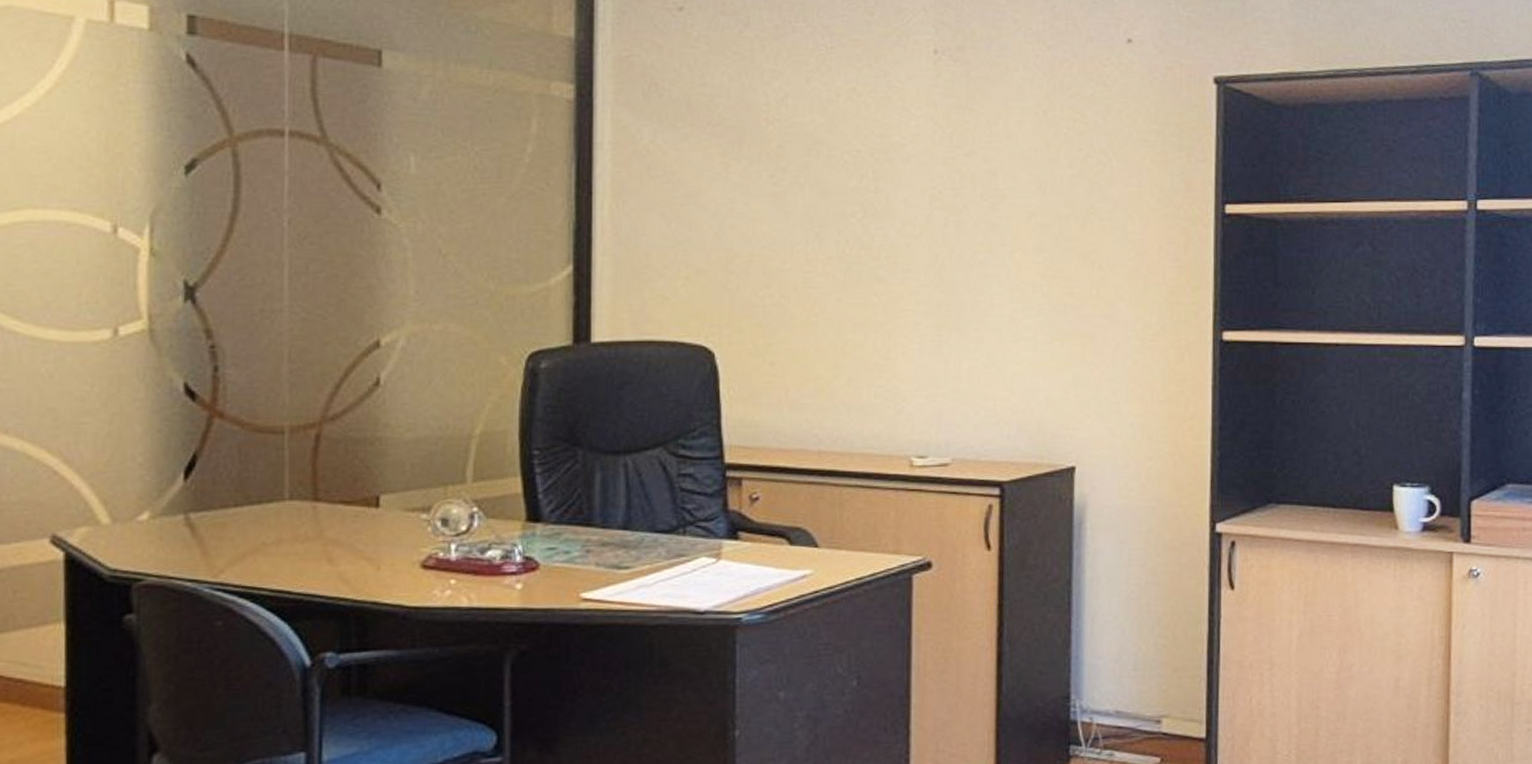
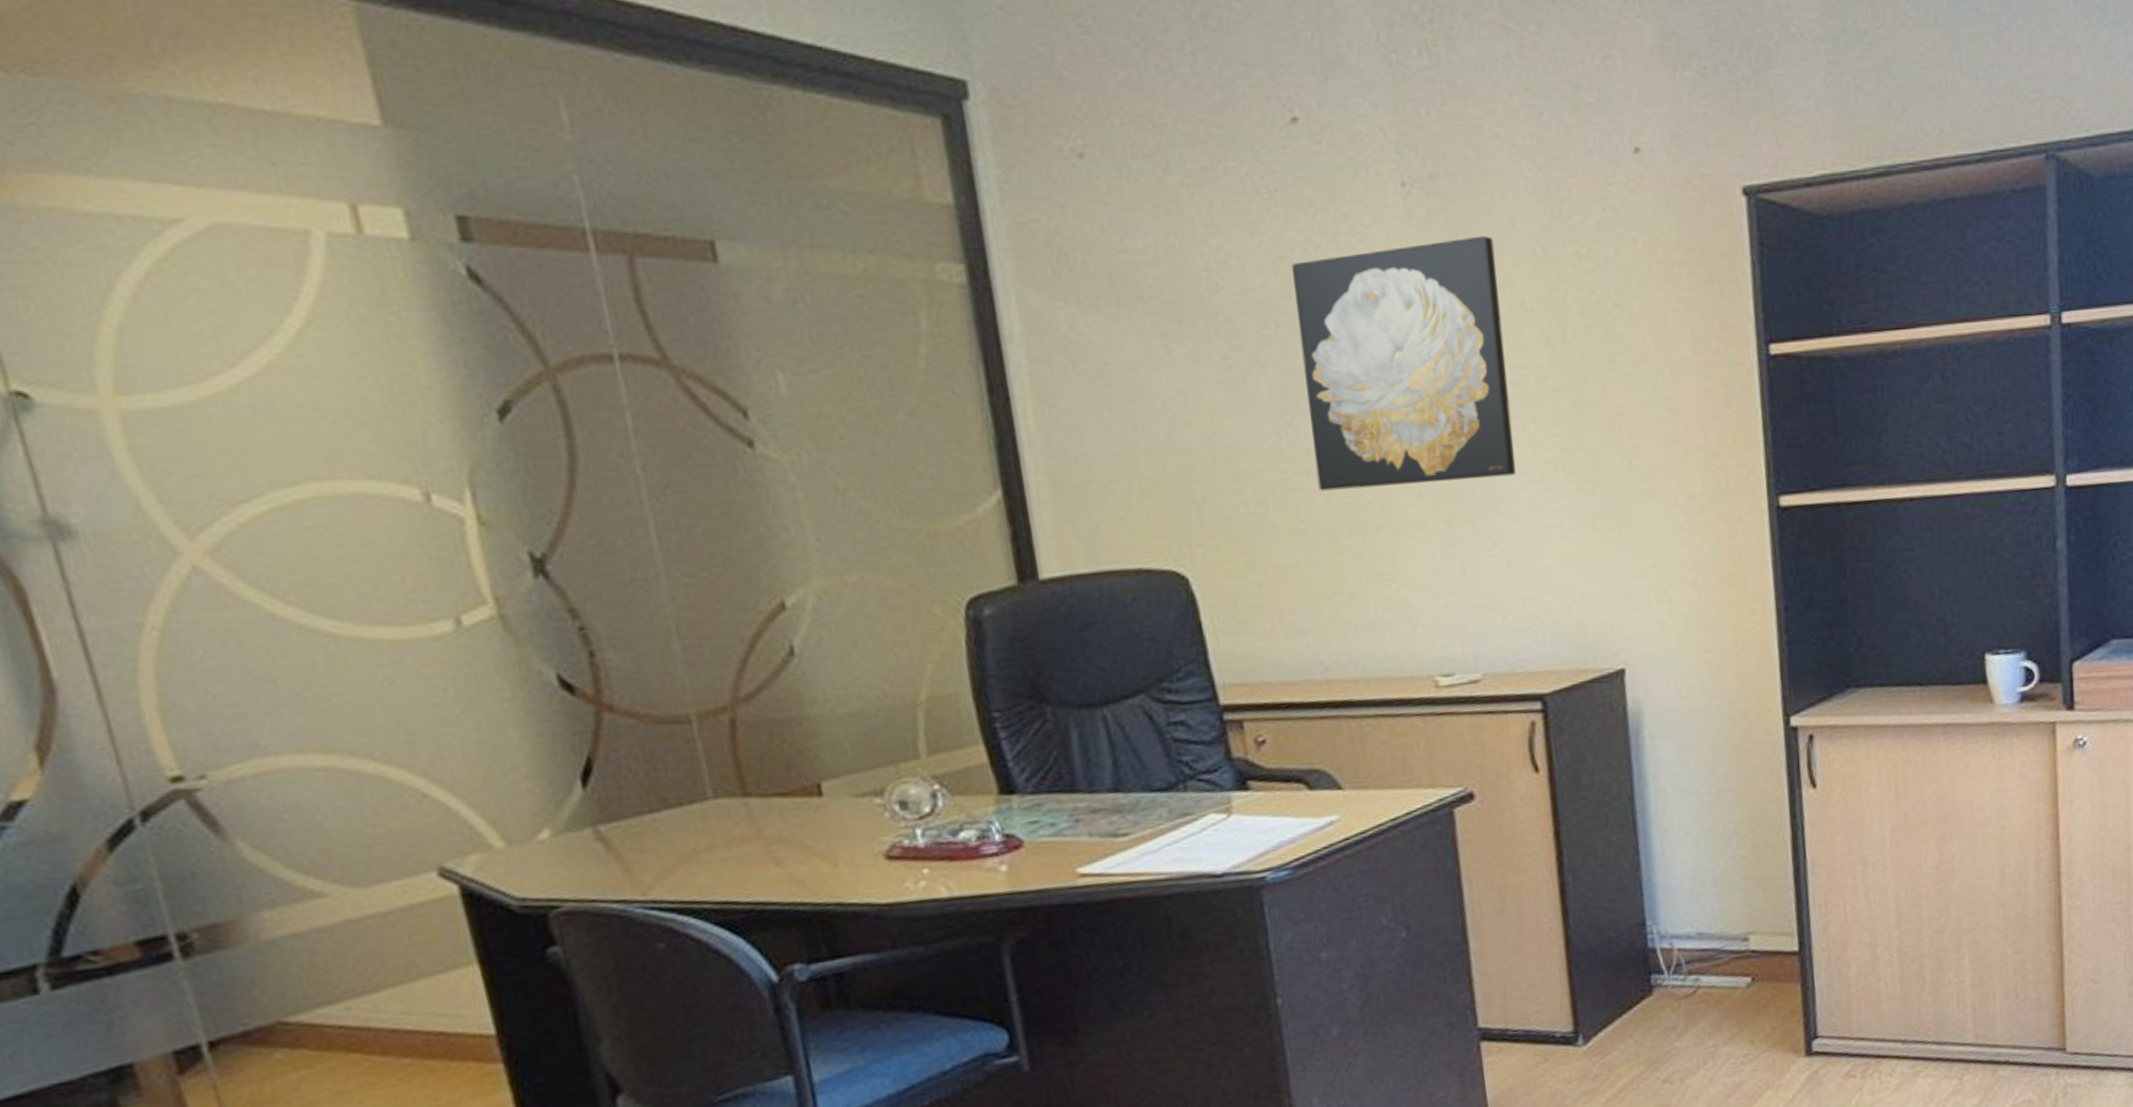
wall art: none [834,97,1004,293] -> present [1292,235,1516,491]

